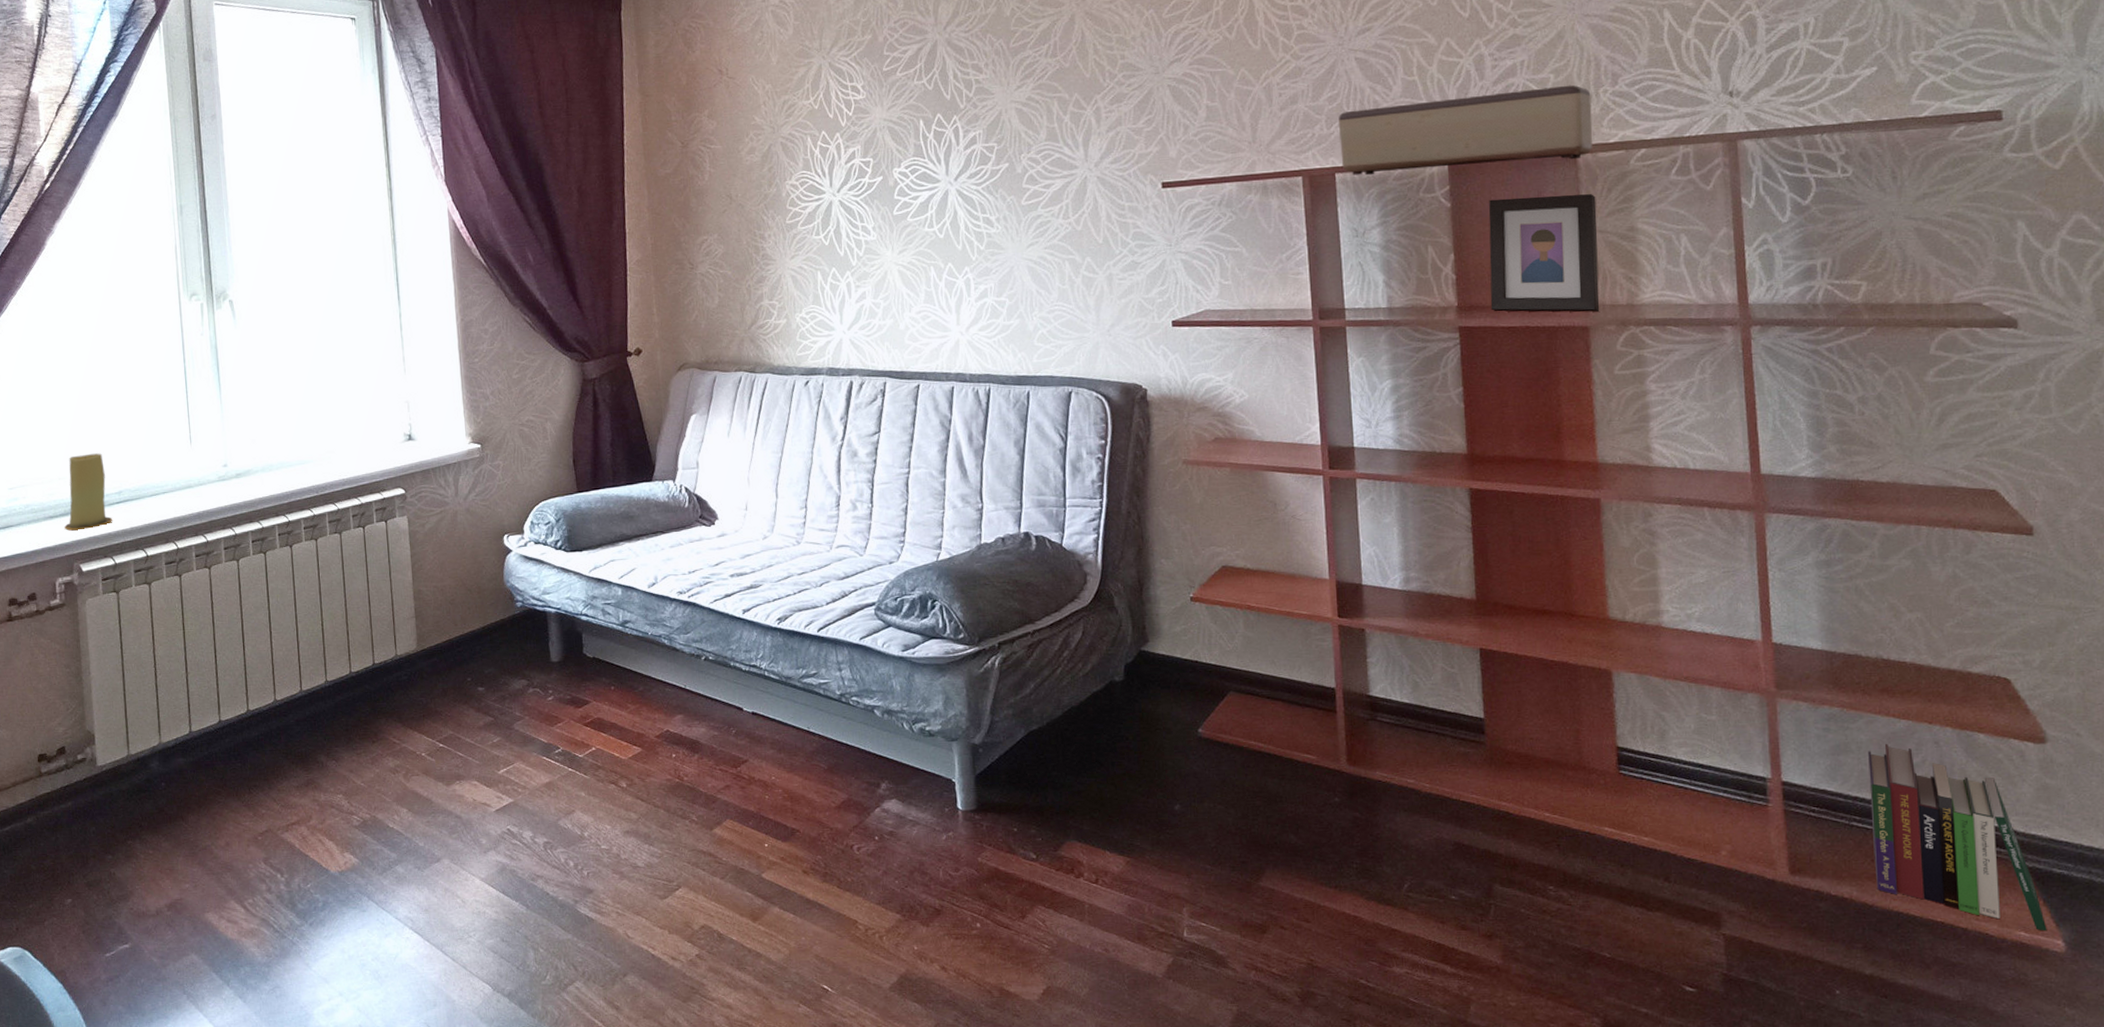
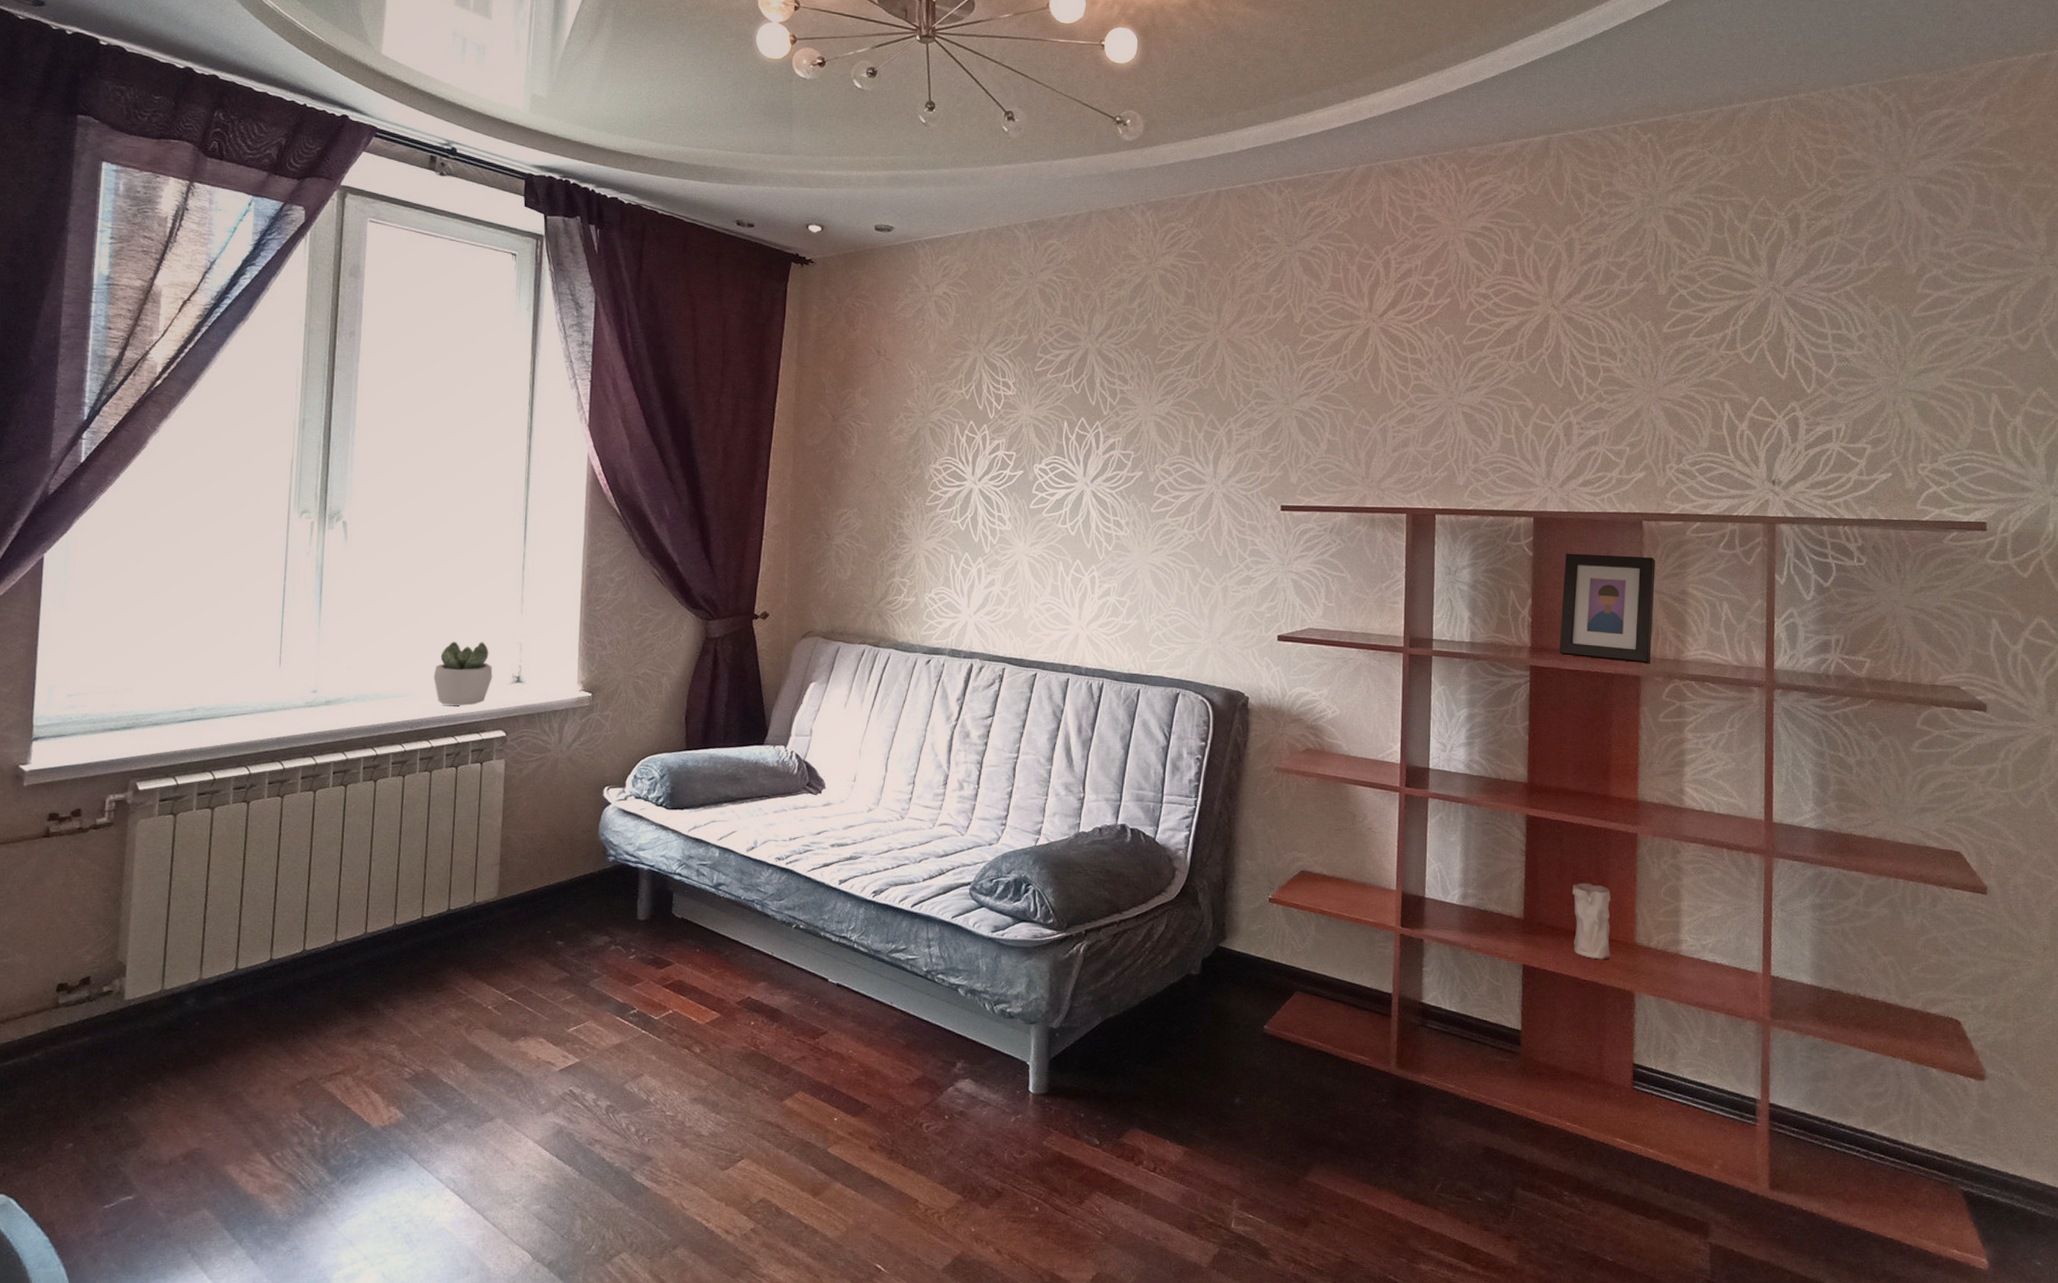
candle: present [64,453,112,531] -> none [124,666,180,746]
succulent plant: none [331,404,386,469] -> present [433,642,493,707]
decorative box: present [1338,84,1593,176] -> none [1442,458,1659,525]
candle: none [1529,556,1580,638] -> present [1572,882,1611,960]
books: present [1868,744,2047,931] -> none [1840,1074,1975,1250]

